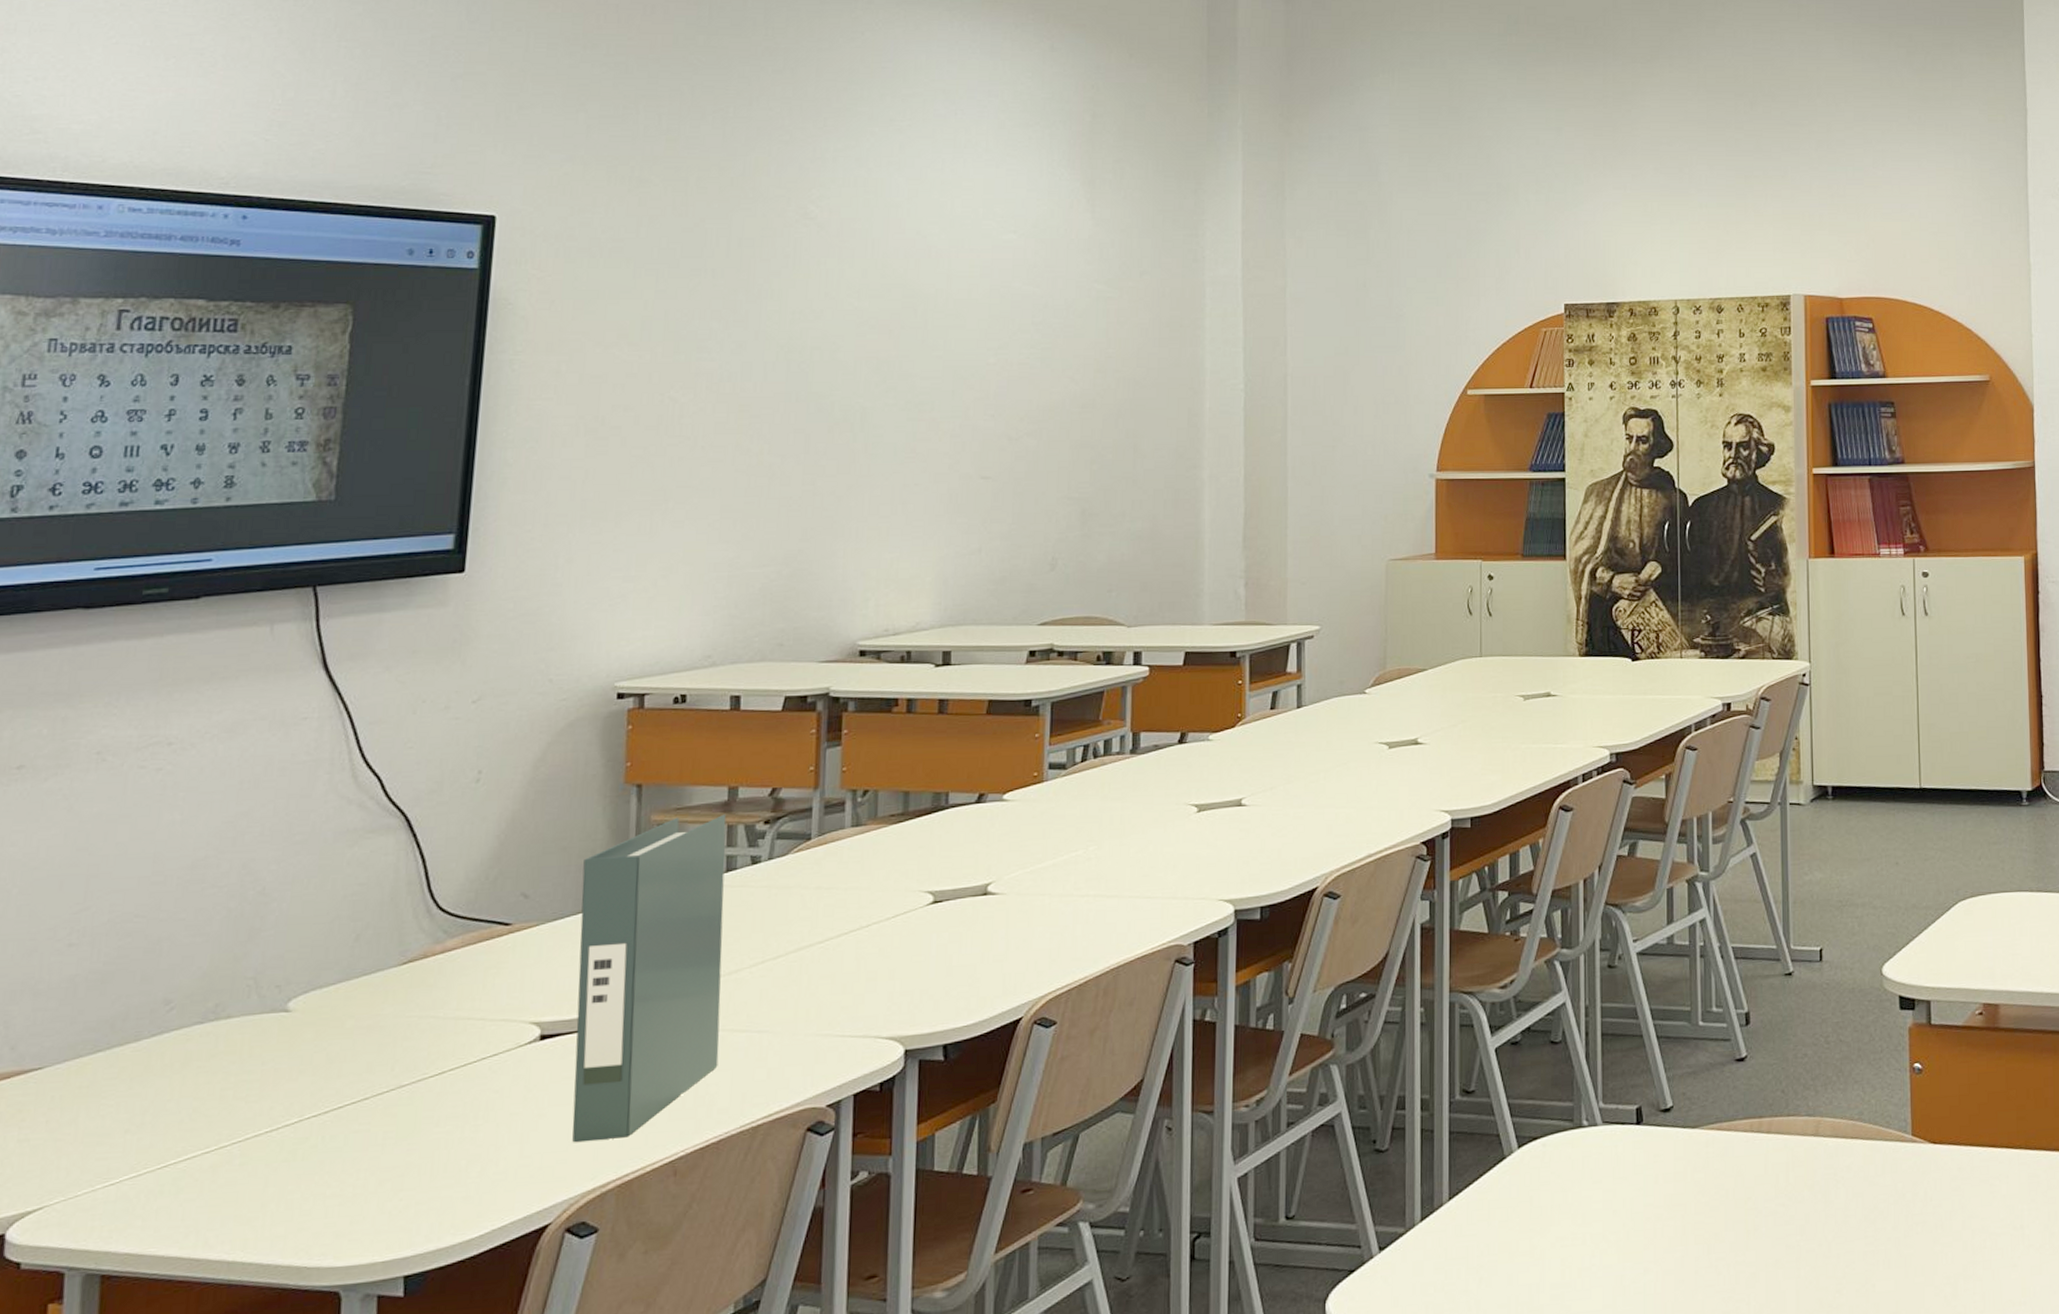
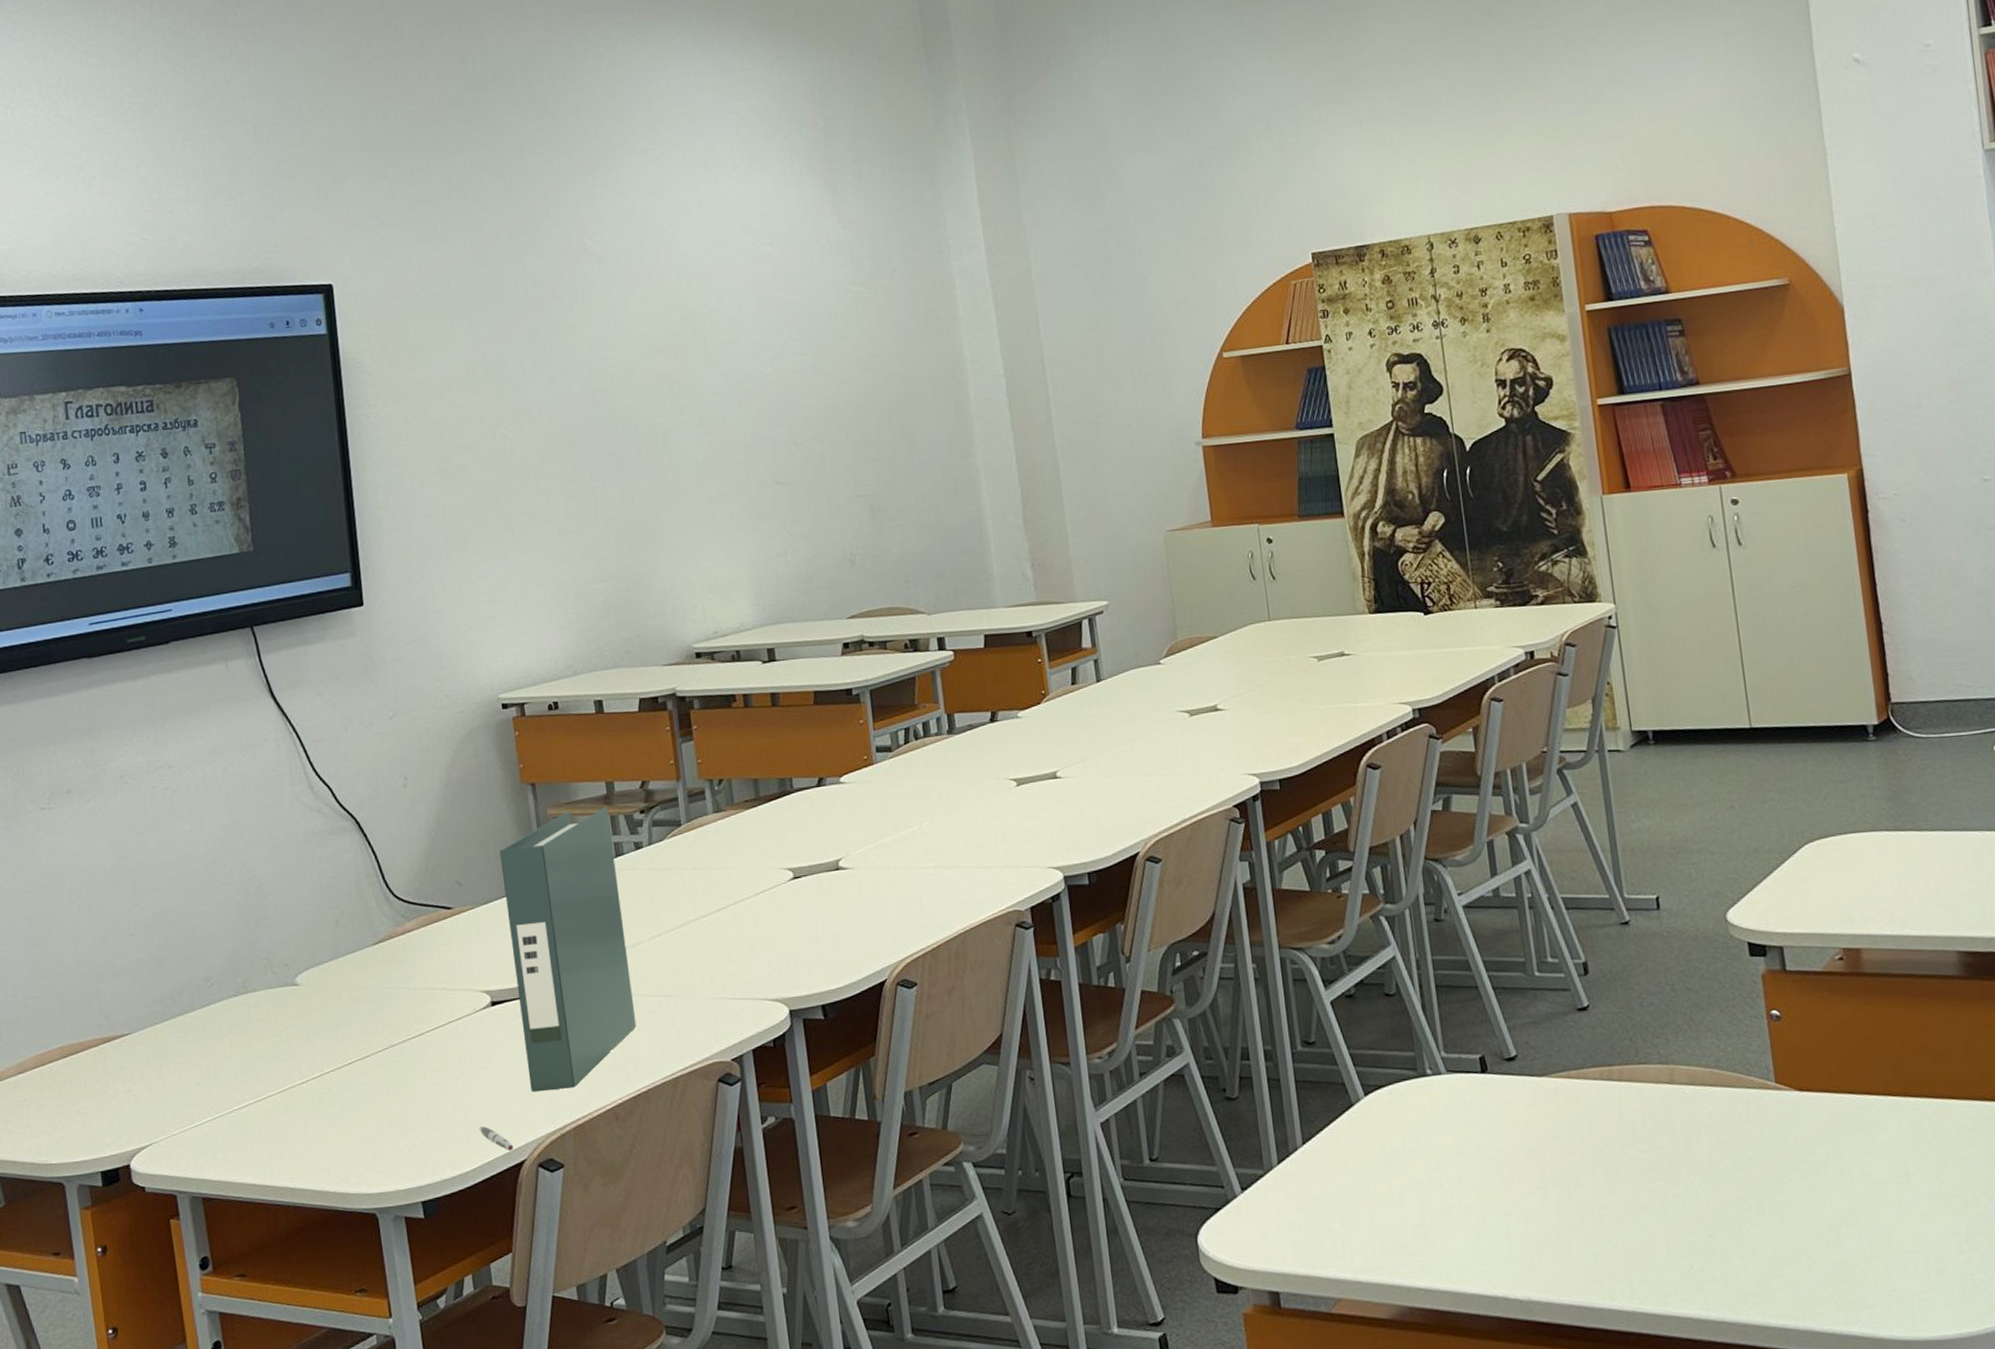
pen: none [496,1183,538,1213] -> present [478,1126,514,1151]

